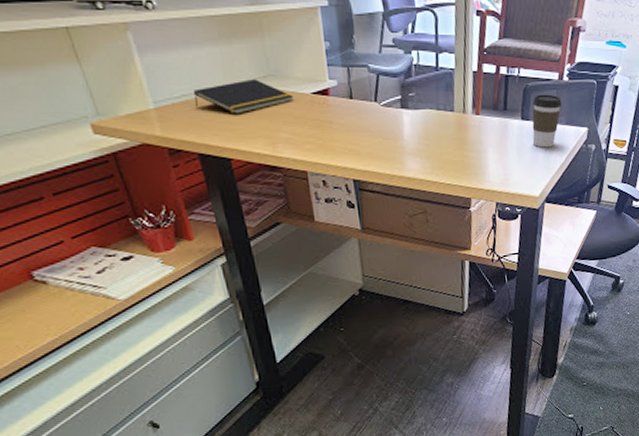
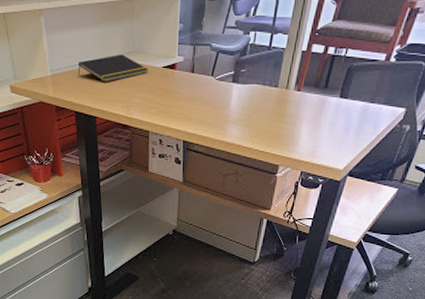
coffee cup: present [532,94,562,148] -> none [346,74,385,125]

